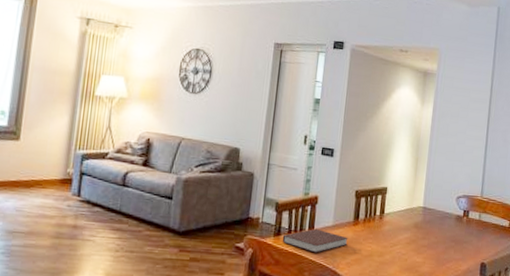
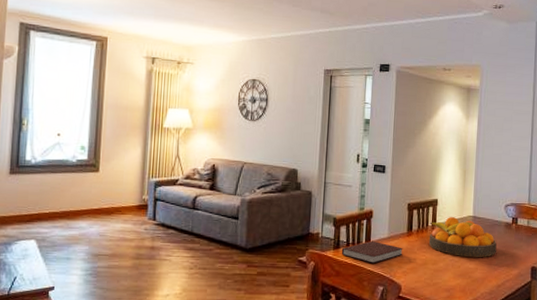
fruit bowl: none [375,207,447,251] -> present [428,217,497,257]

